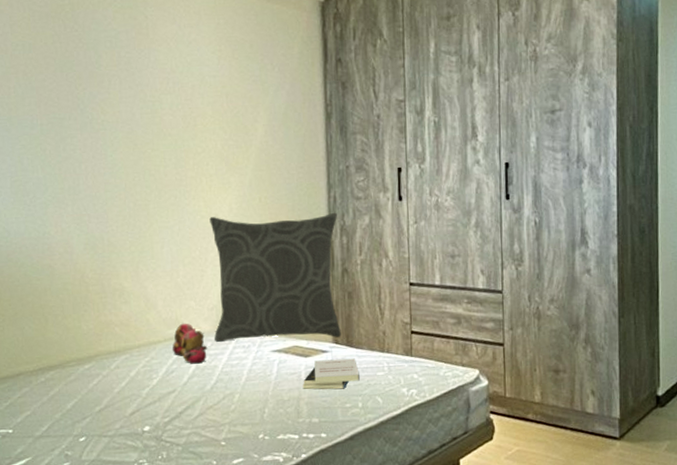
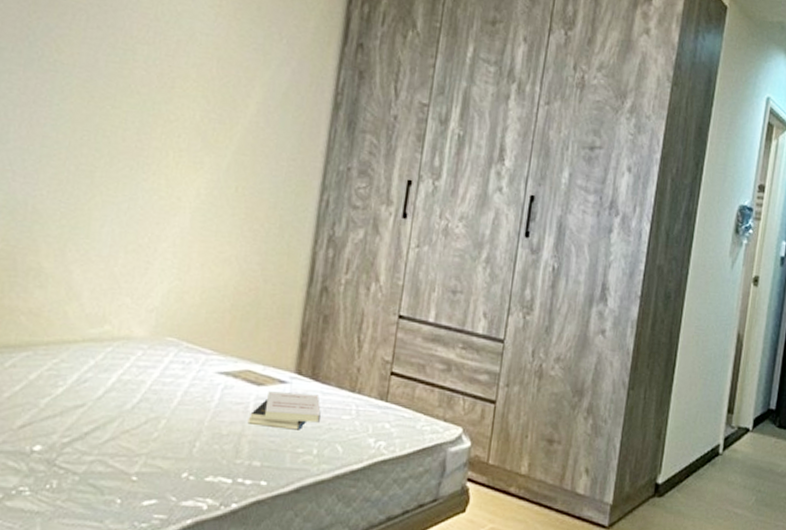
stuffed animal: present [172,323,208,364] -> none [91,322,137,376]
pillow: present [209,212,341,342] -> none [148,200,327,368]

